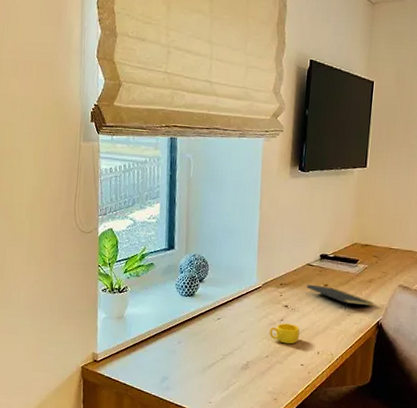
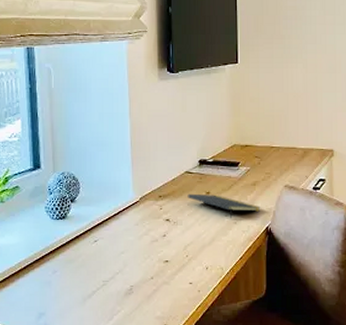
cup: present [269,323,300,344] -> none [152,239,185,262]

